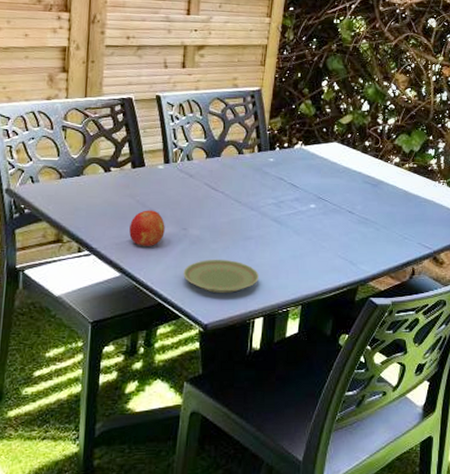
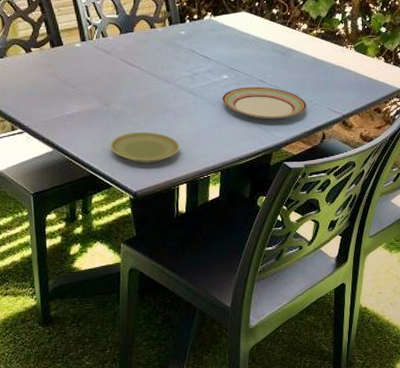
fruit: present [129,210,165,246] -> none [56,87,89,122]
plate: none [307,217,397,253] -> present [221,86,307,120]

